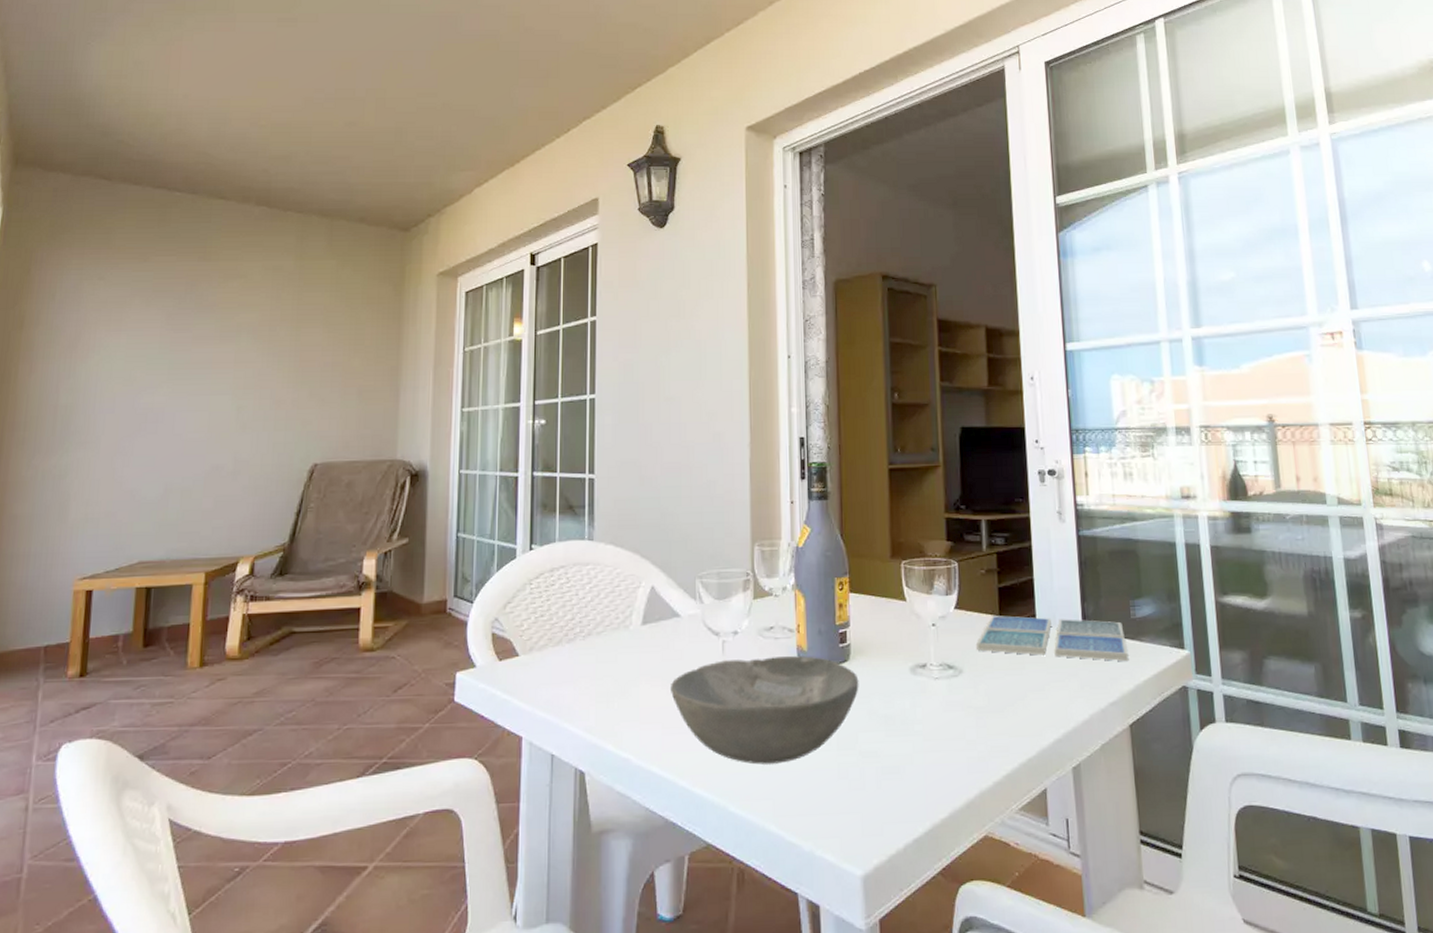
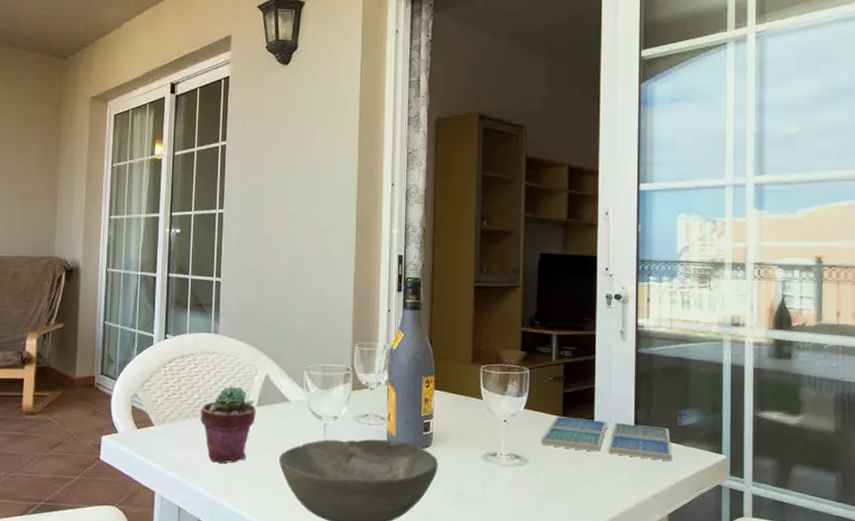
potted succulent: none [575,602,641,696] -> present [200,386,256,463]

